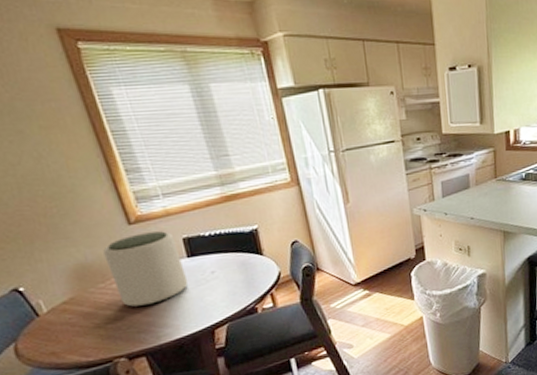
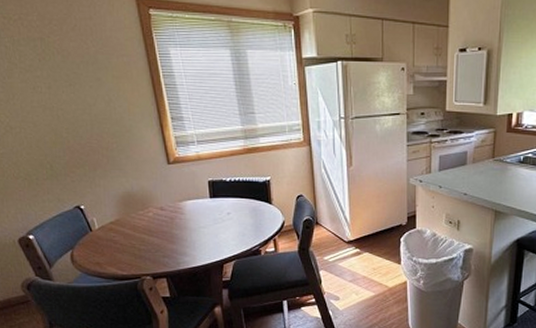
plant pot: present [103,231,189,307] -> none [146,172,208,234]

